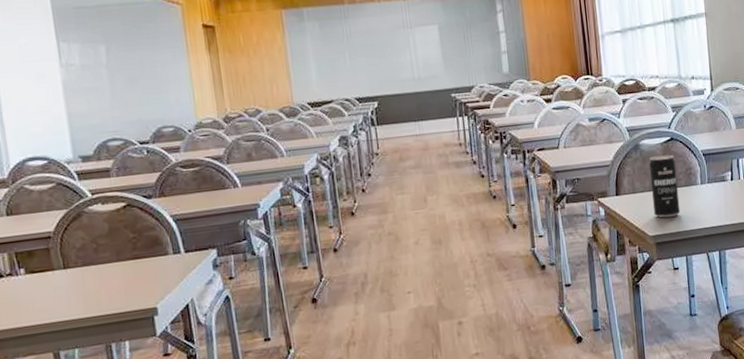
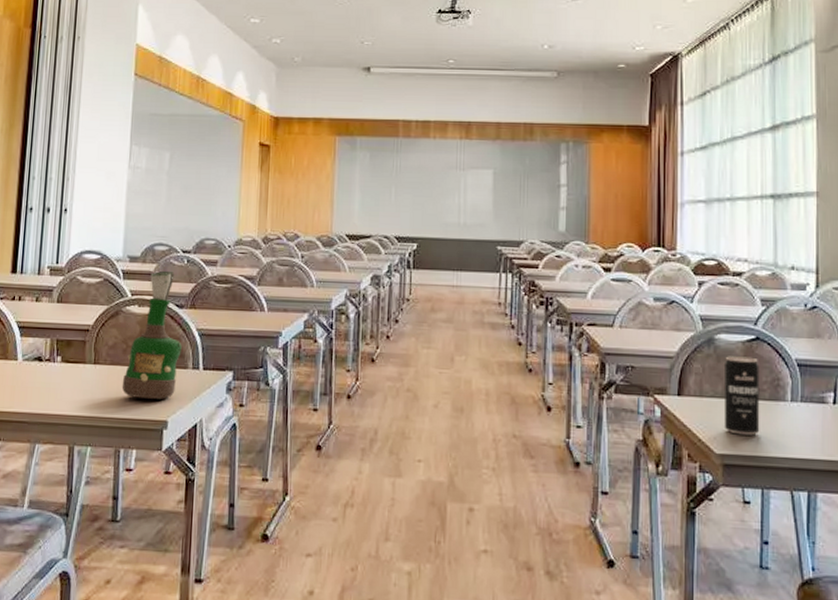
grog bottle: none [99,164,159,293] -> present [121,270,182,400]

